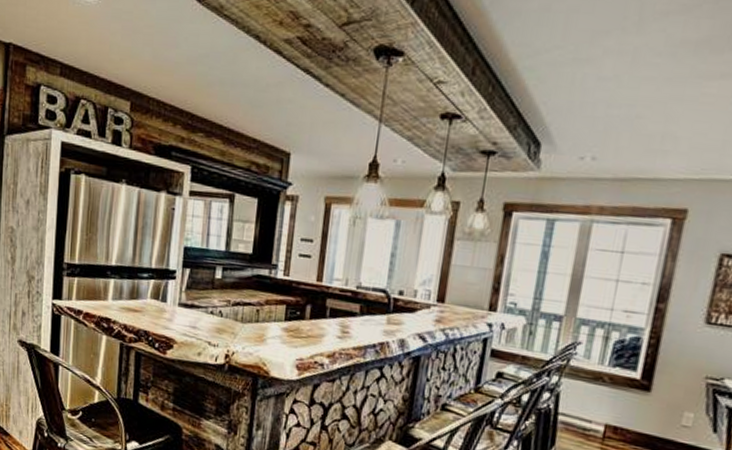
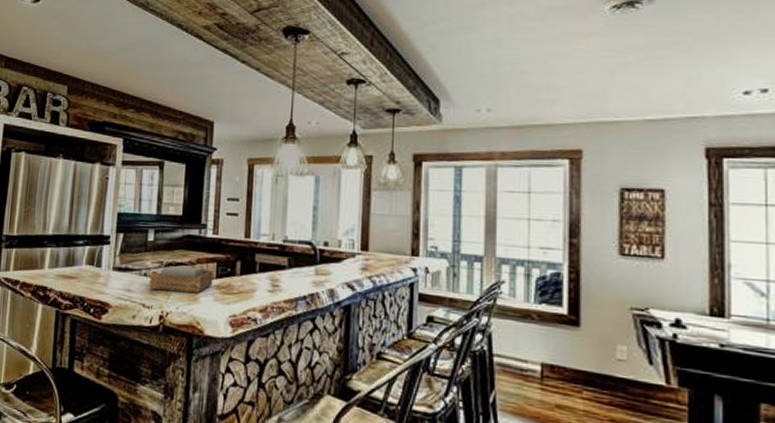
napkin holder: none [216,306,282,334] -> present [149,266,213,293]

